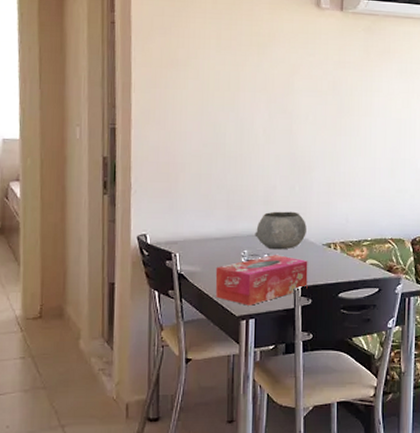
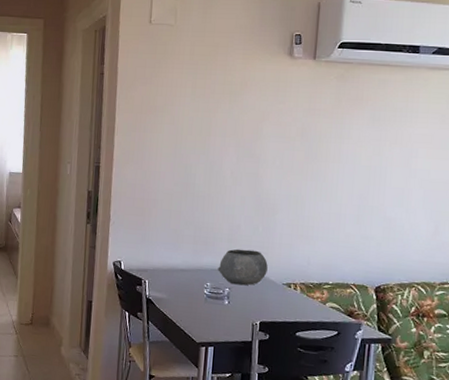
tissue box: present [215,255,308,306] -> none [179,289,268,334]

